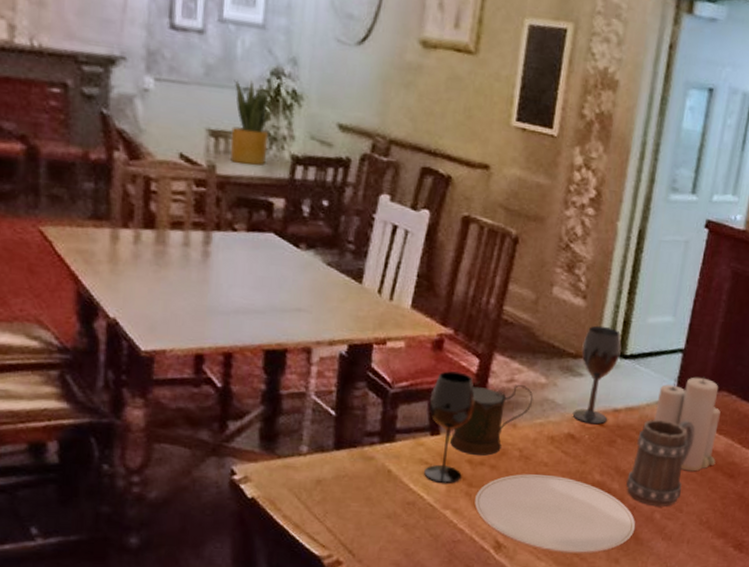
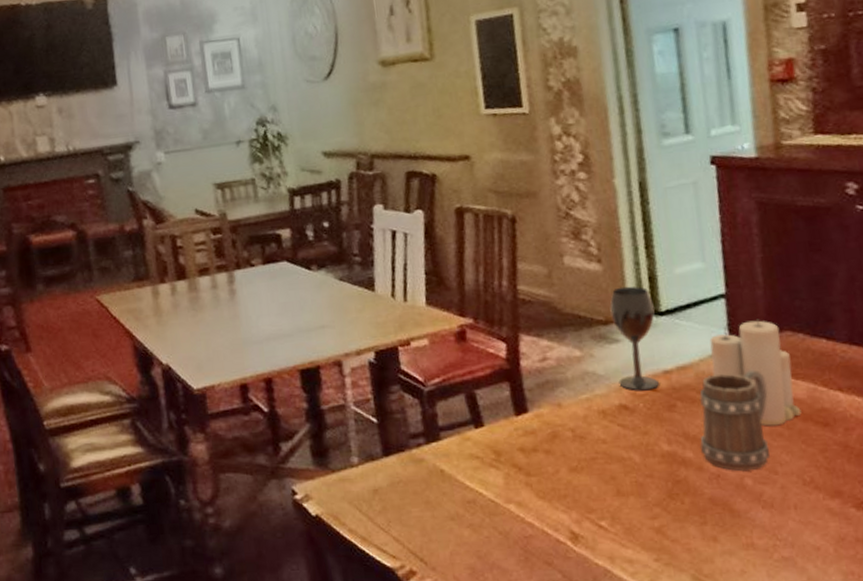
planter: present [230,80,274,166] -> none [227,133,267,208]
wine glass: present [424,371,475,484] -> none [465,359,517,477]
beer mug: present [450,377,534,456] -> none [496,361,573,442]
plate: present [475,474,636,554] -> none [536,452,727,537]

